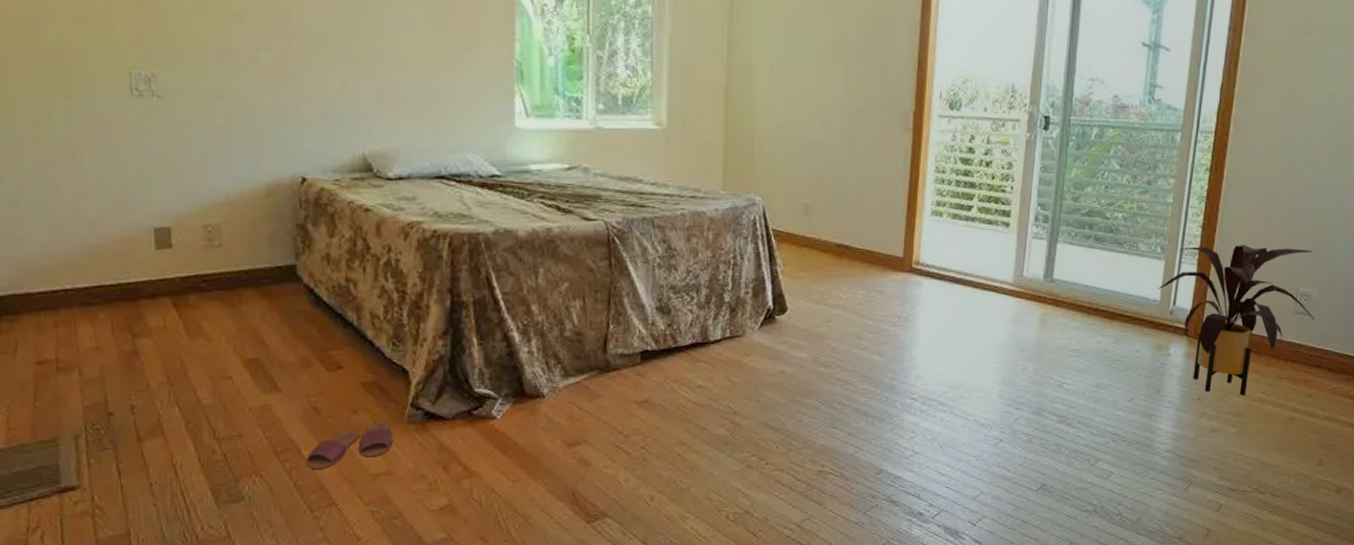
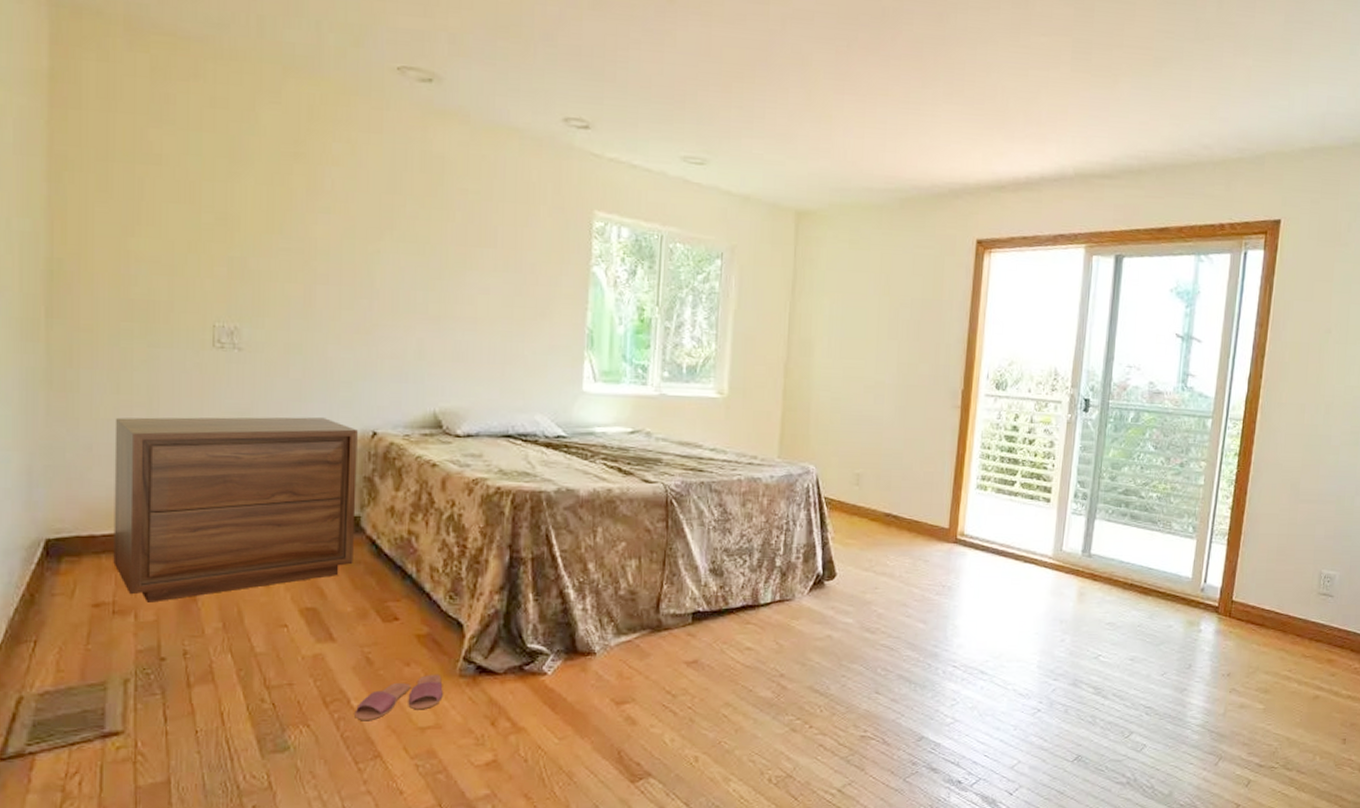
nightstand: none [39,165,293,359] -> present [113,417,358,603]
house plant: present [1158,244,1315,396] -> none [1190,526,1338,673]

